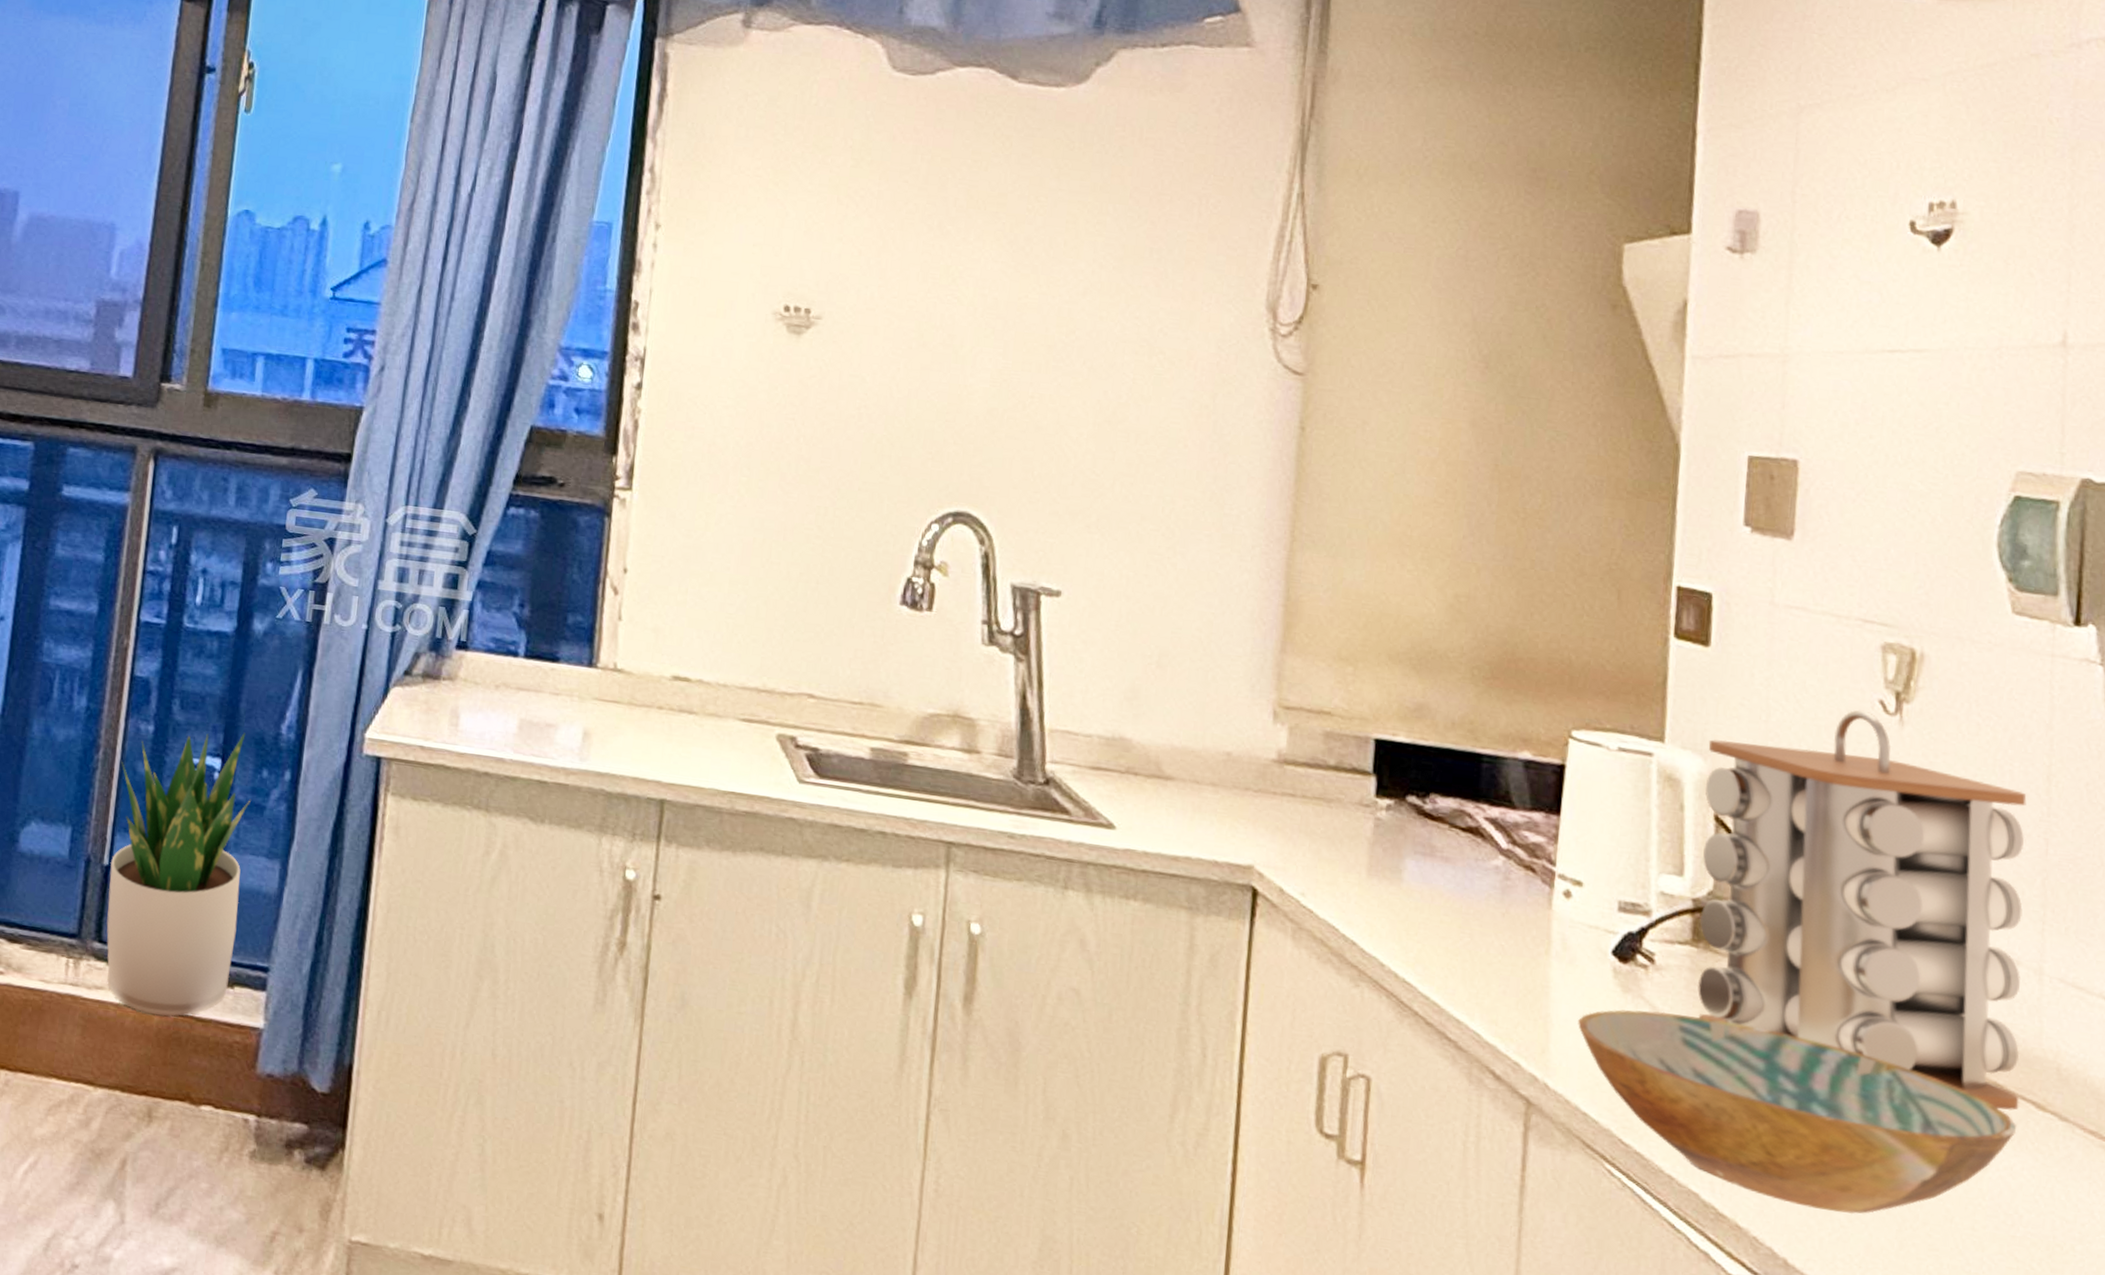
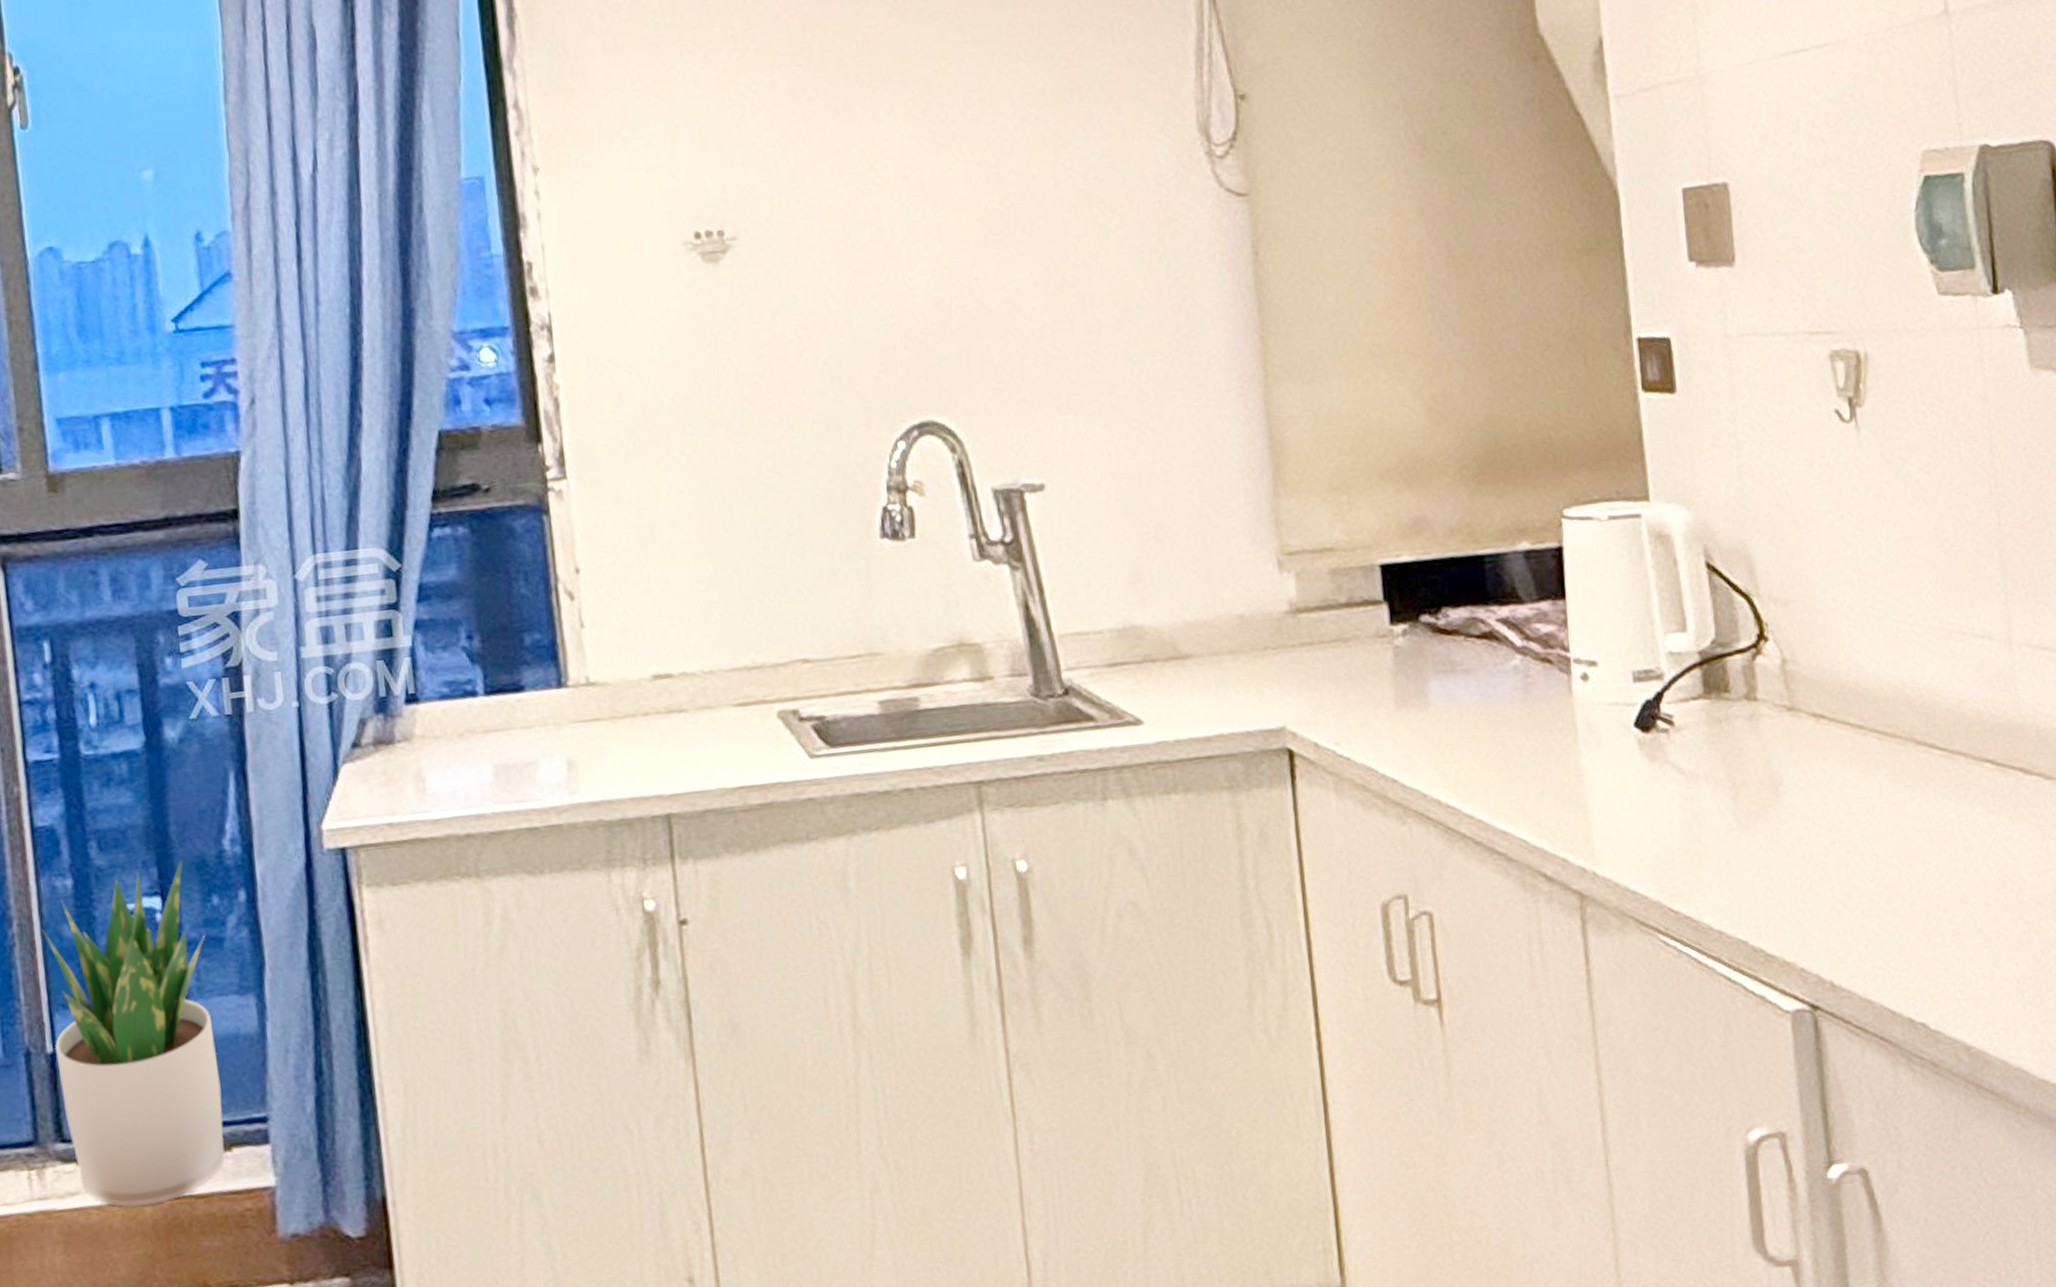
bowl: present [1578,1009,2016,1214] -> none [1614,762,2010,927]
spice rack: present [1698,710,2027,1111] -> none [1689,423,2010,784]

